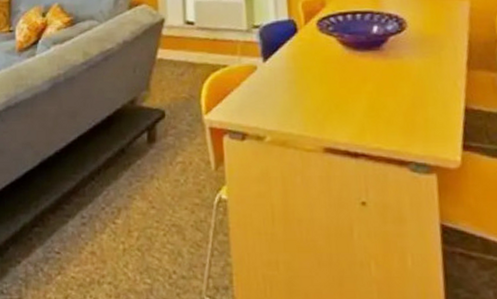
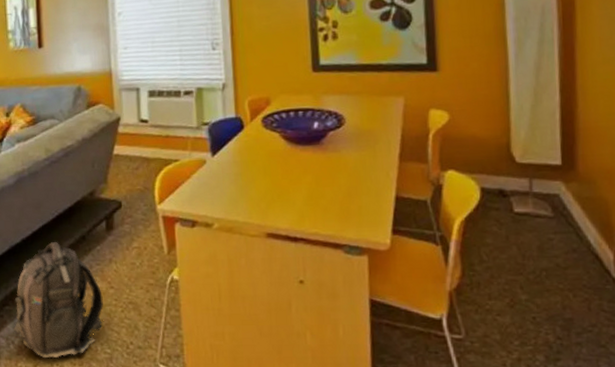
backpack: none [43,155,144,288] -> present [14,242,103,358]

